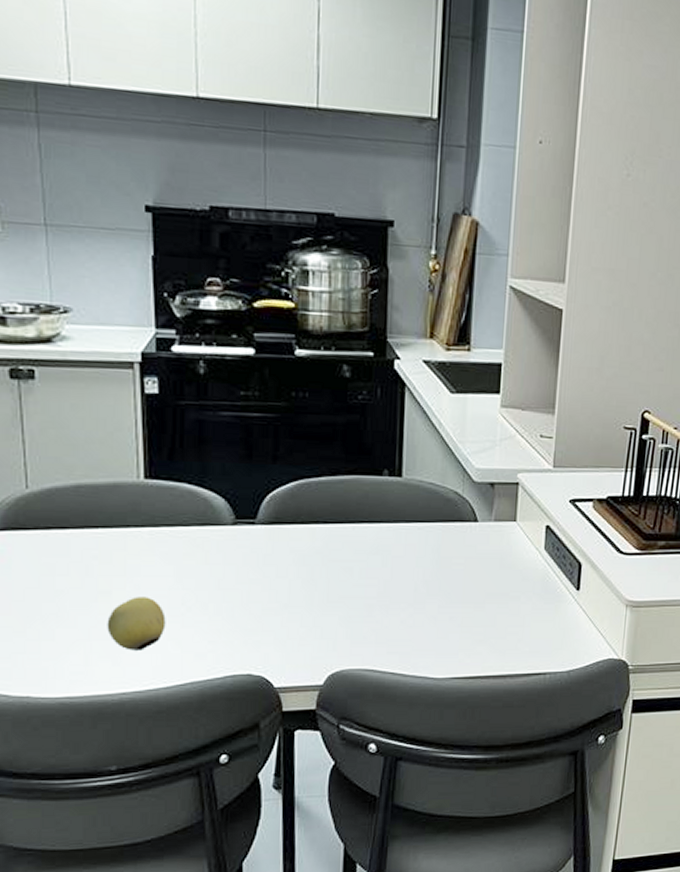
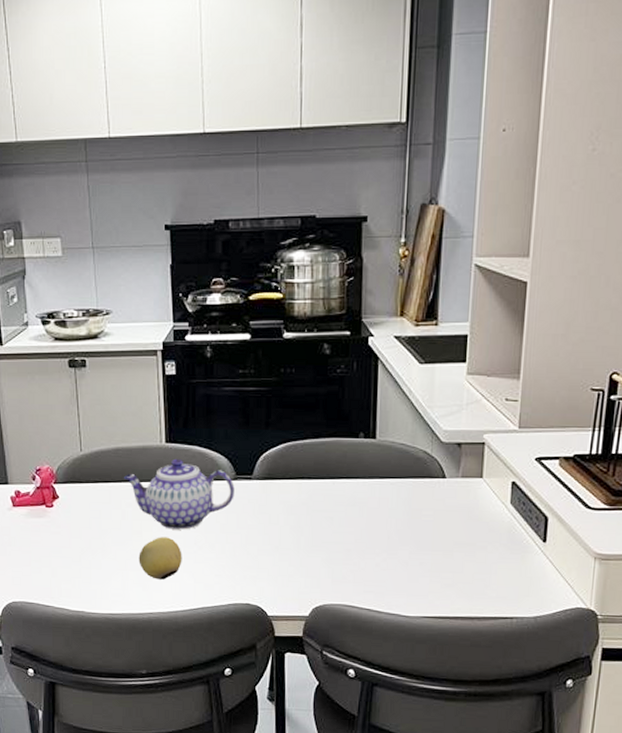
teapot: none [86,498,234,587] -> present [123,458,235,530]

